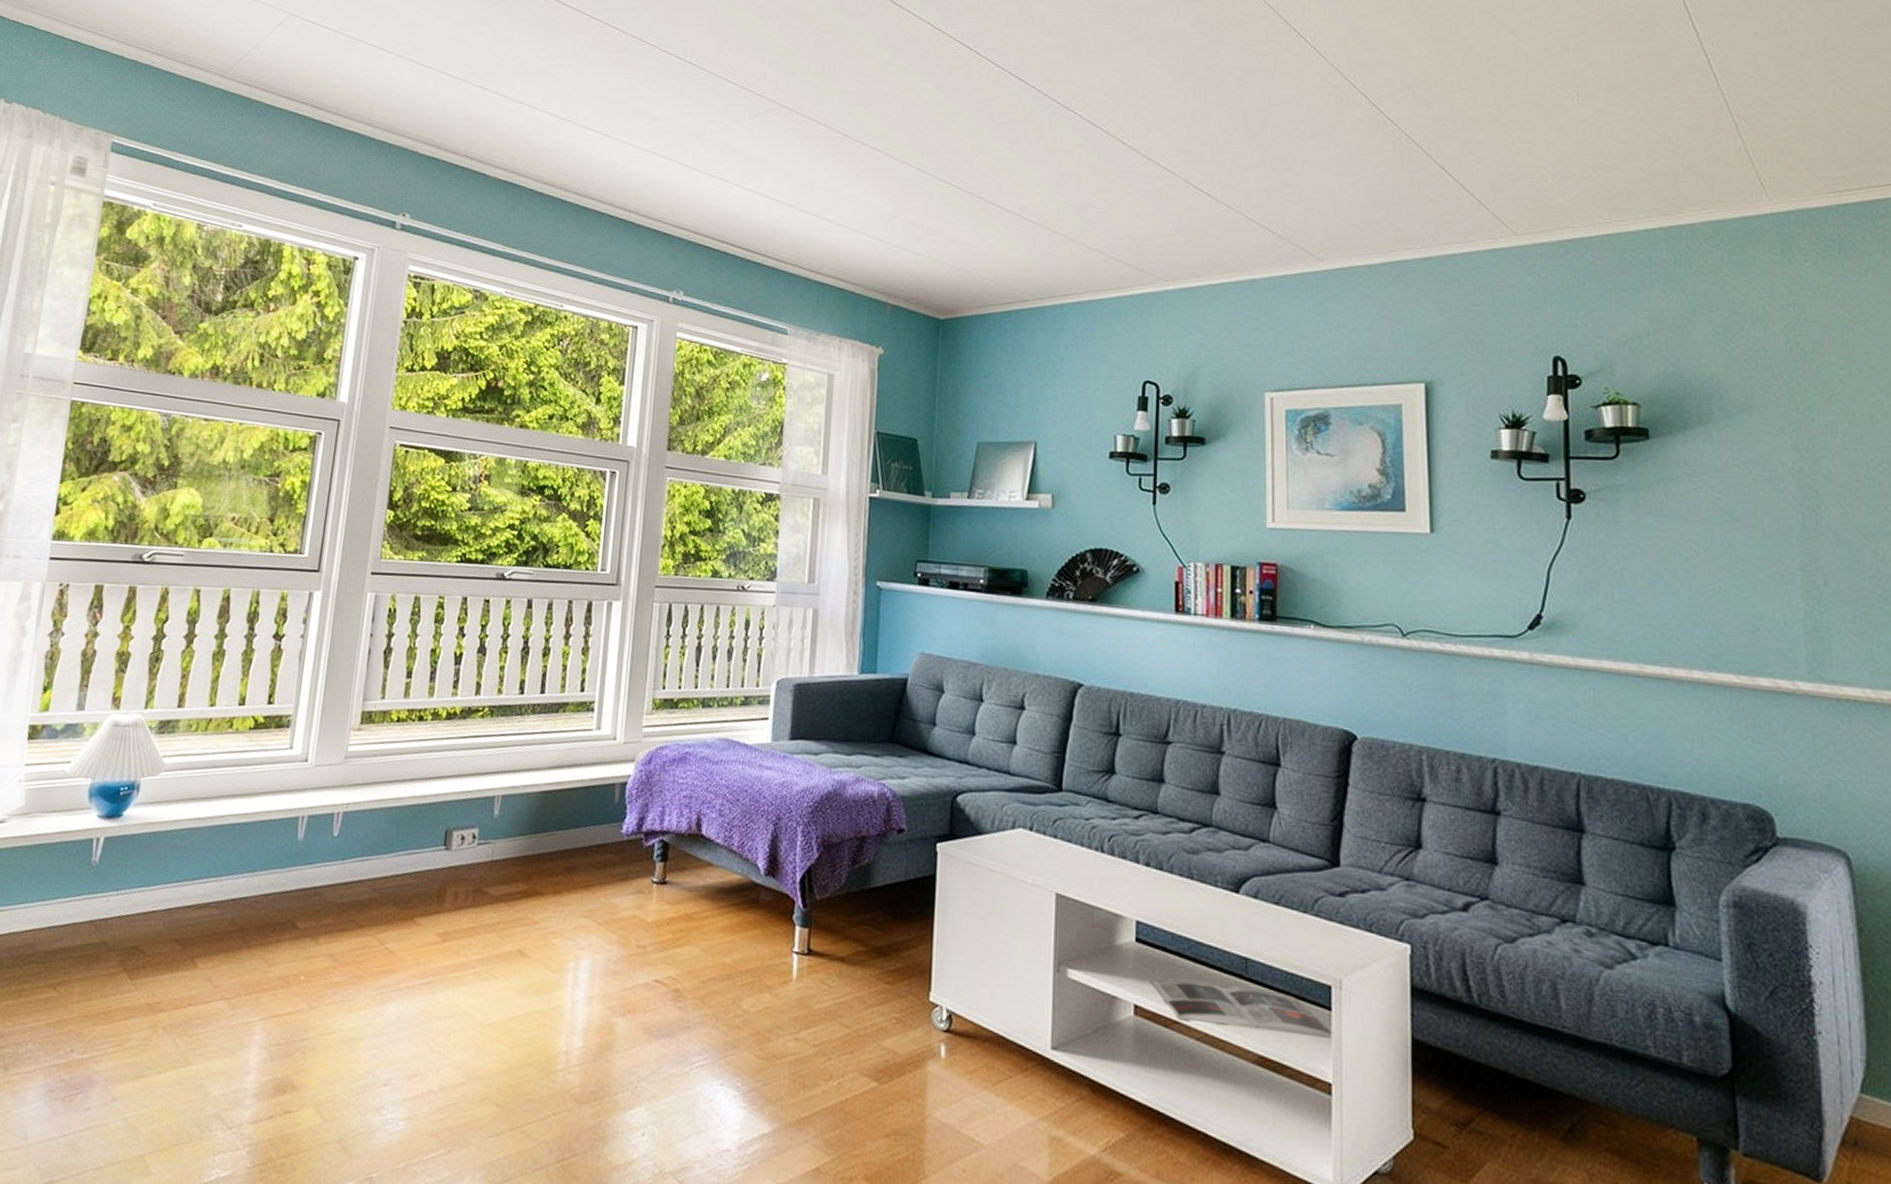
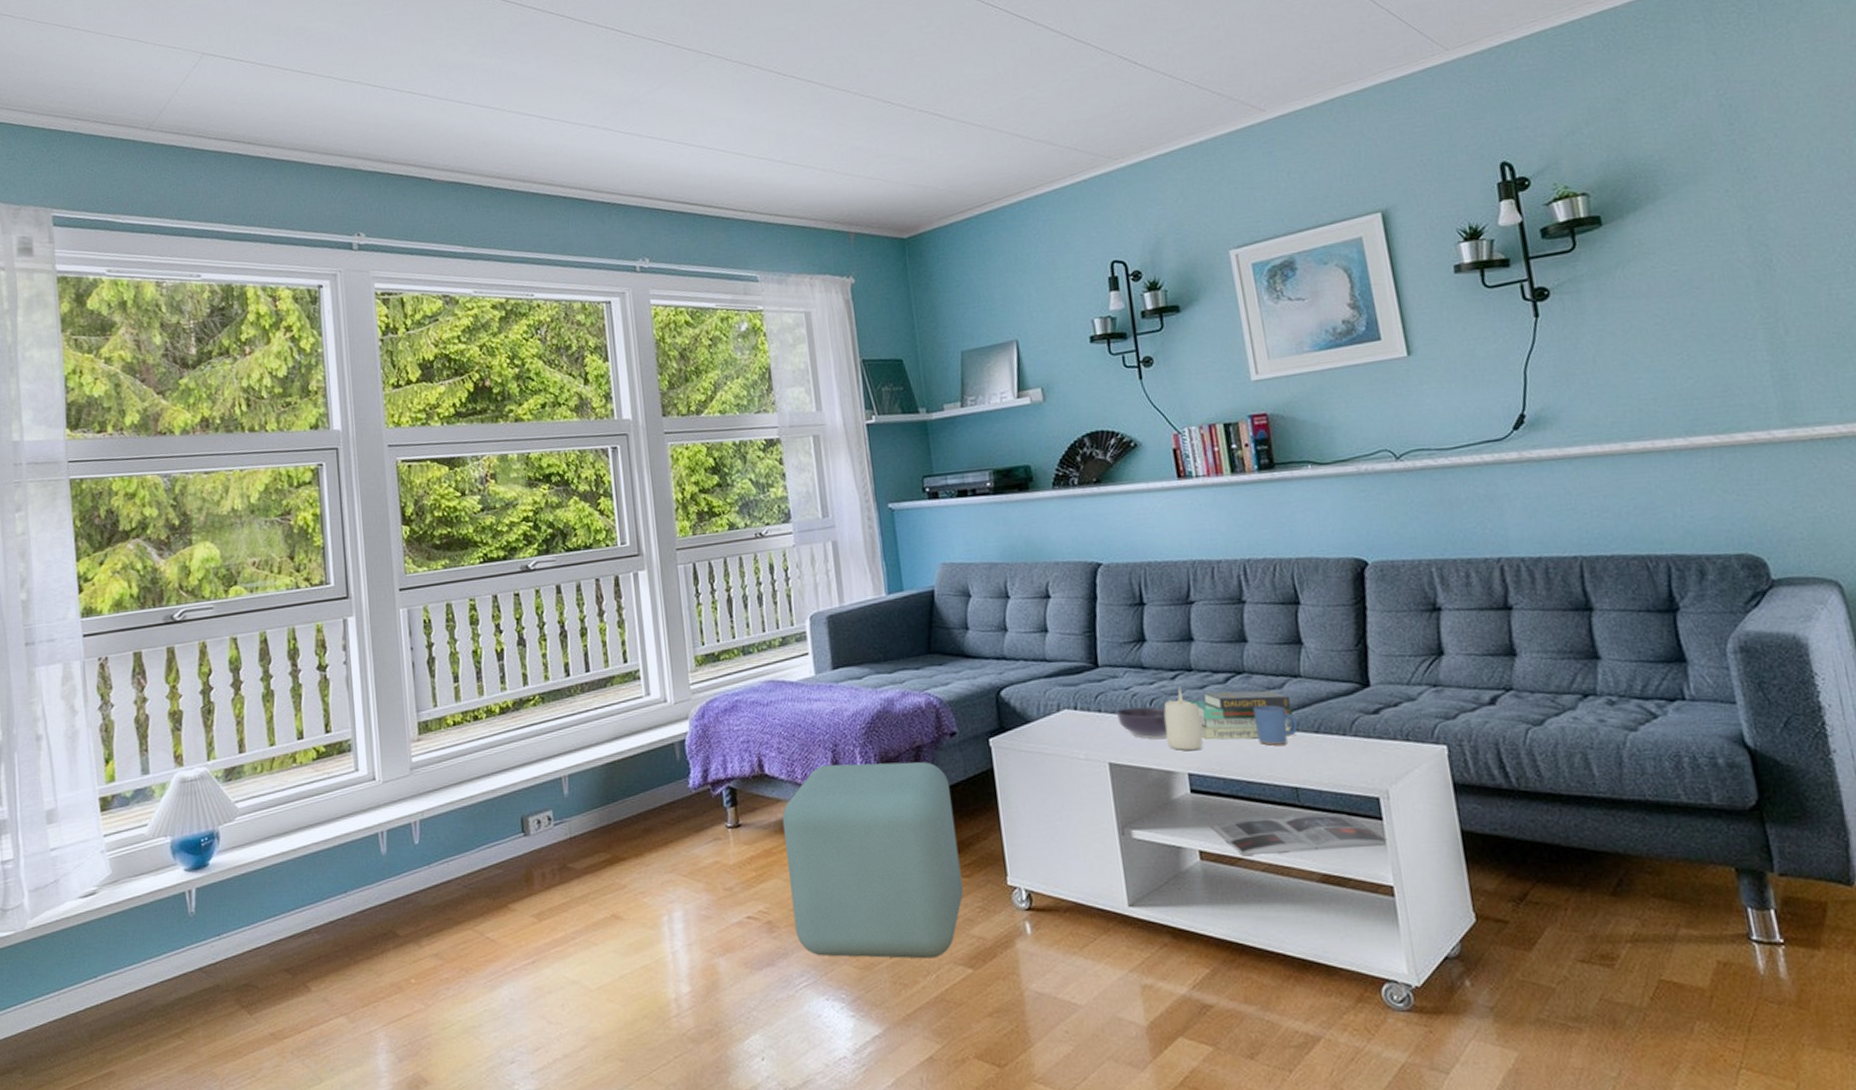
cube: none [702,836,888,1064] -> present [782,761,963,959]
bowl: none [1072,838,1123,878] -> present [1115,706,1168,739]
candle: none [1119,827,1159,898] -> present [1164,686,1204,751]
books: none [1146,838,1255,904] -> present [1186,690,1293,740]
mug: none [1215,864,1258,910] -> present [1253,705,1298,746]

